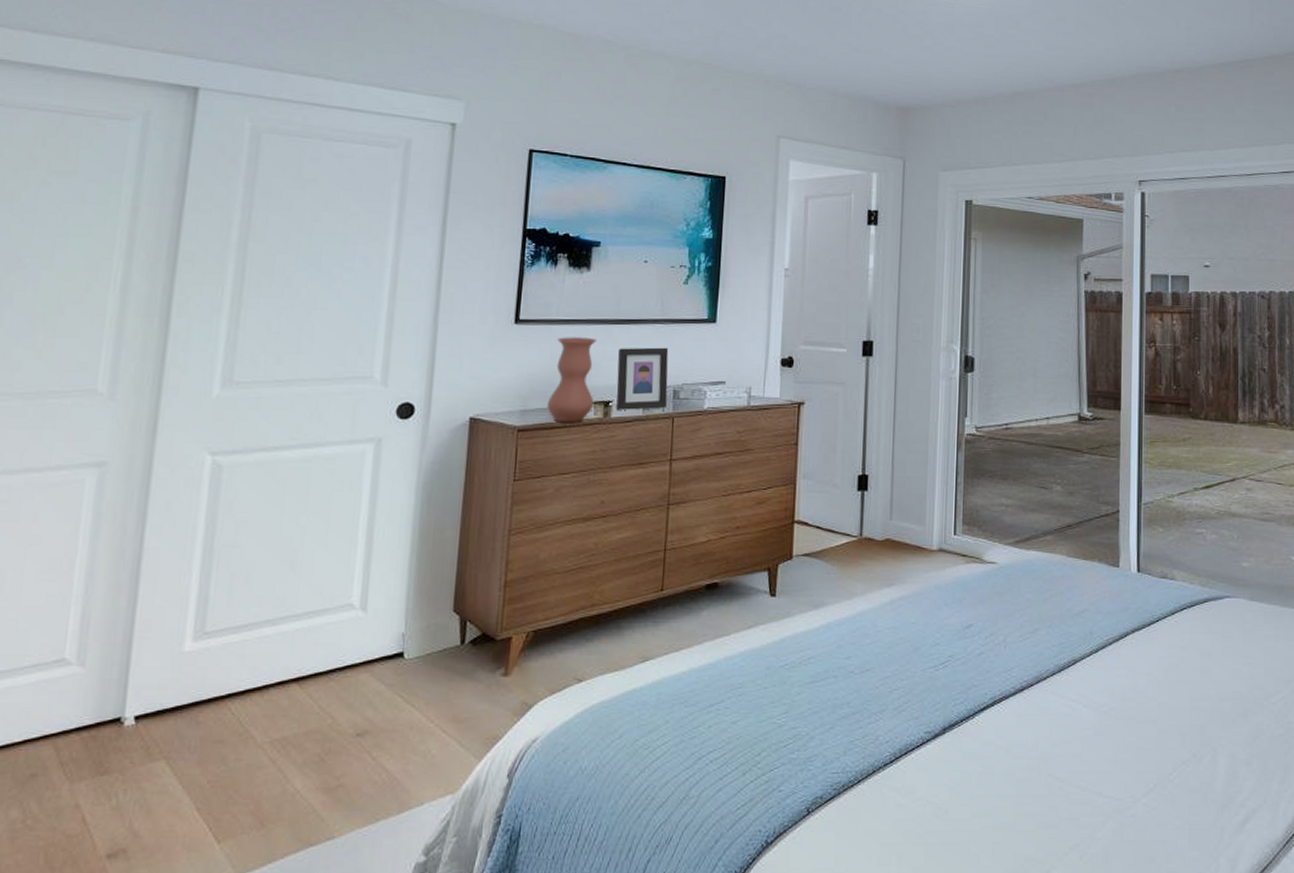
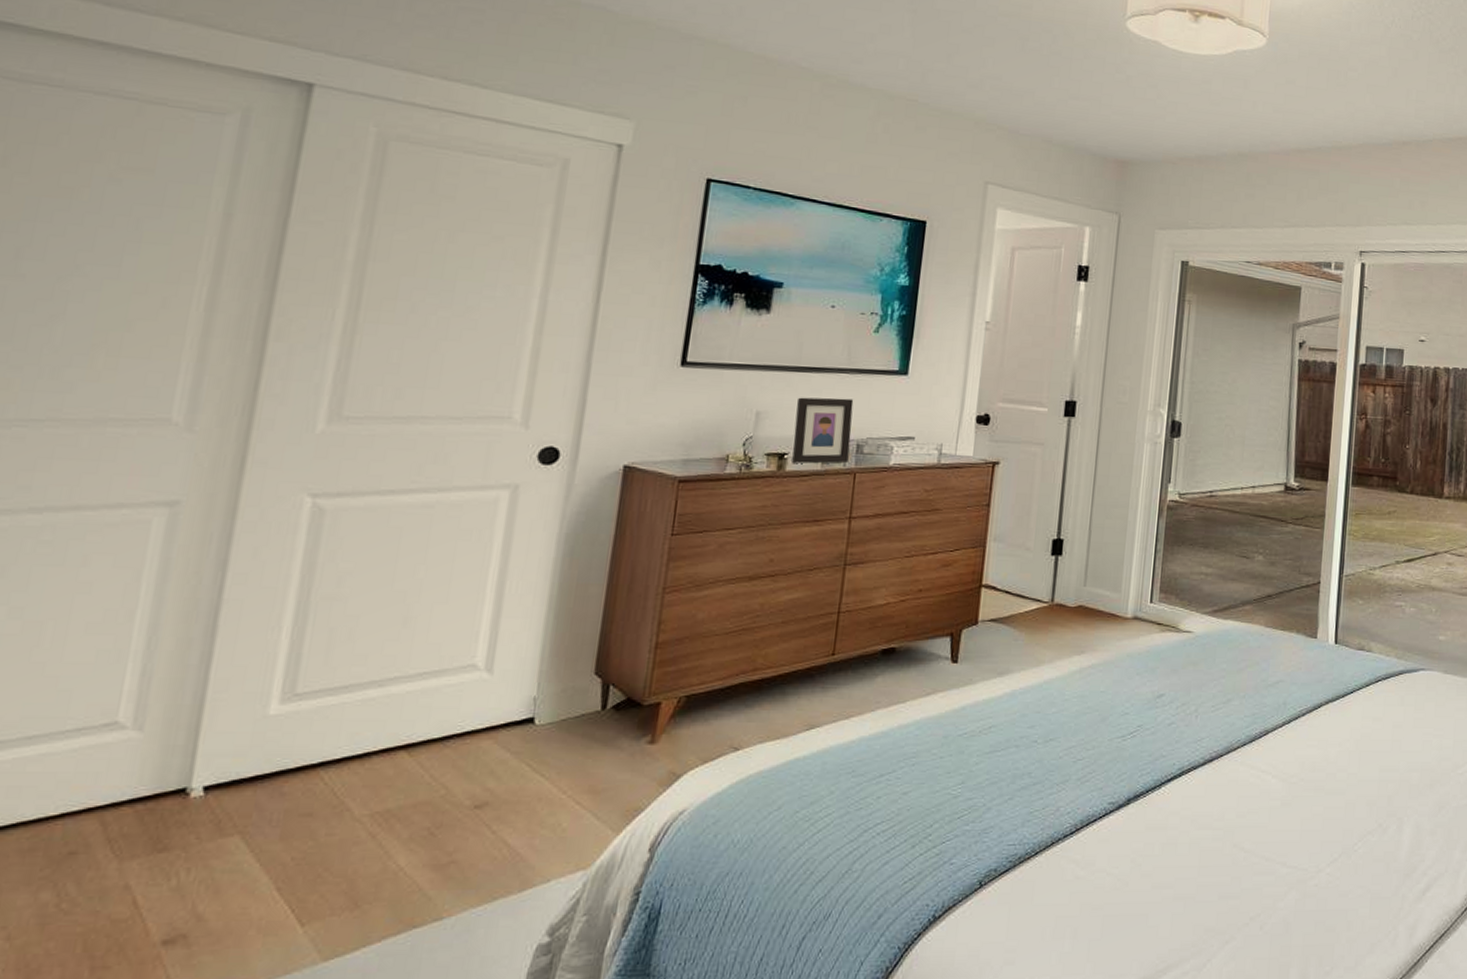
vase: present [546,337,597,424] -> none [713,383,774,477]

